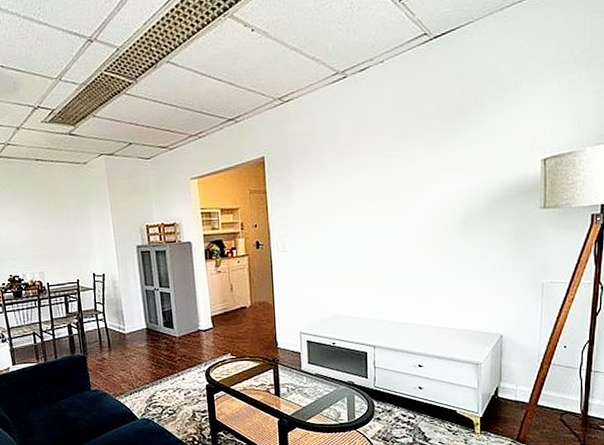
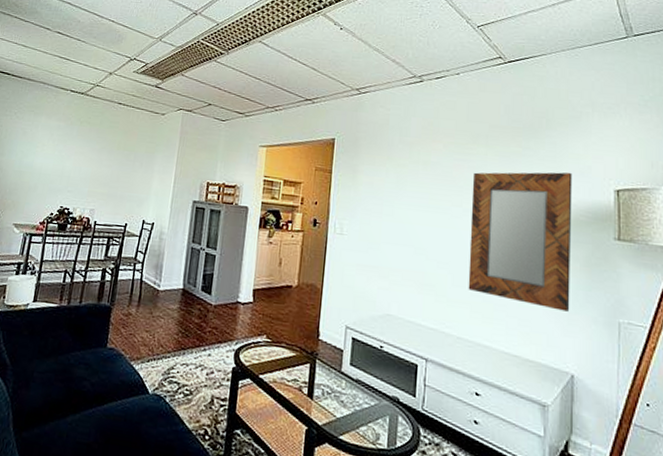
home mirror: none [404,149,501,283] -> present [468,172,573,312]

